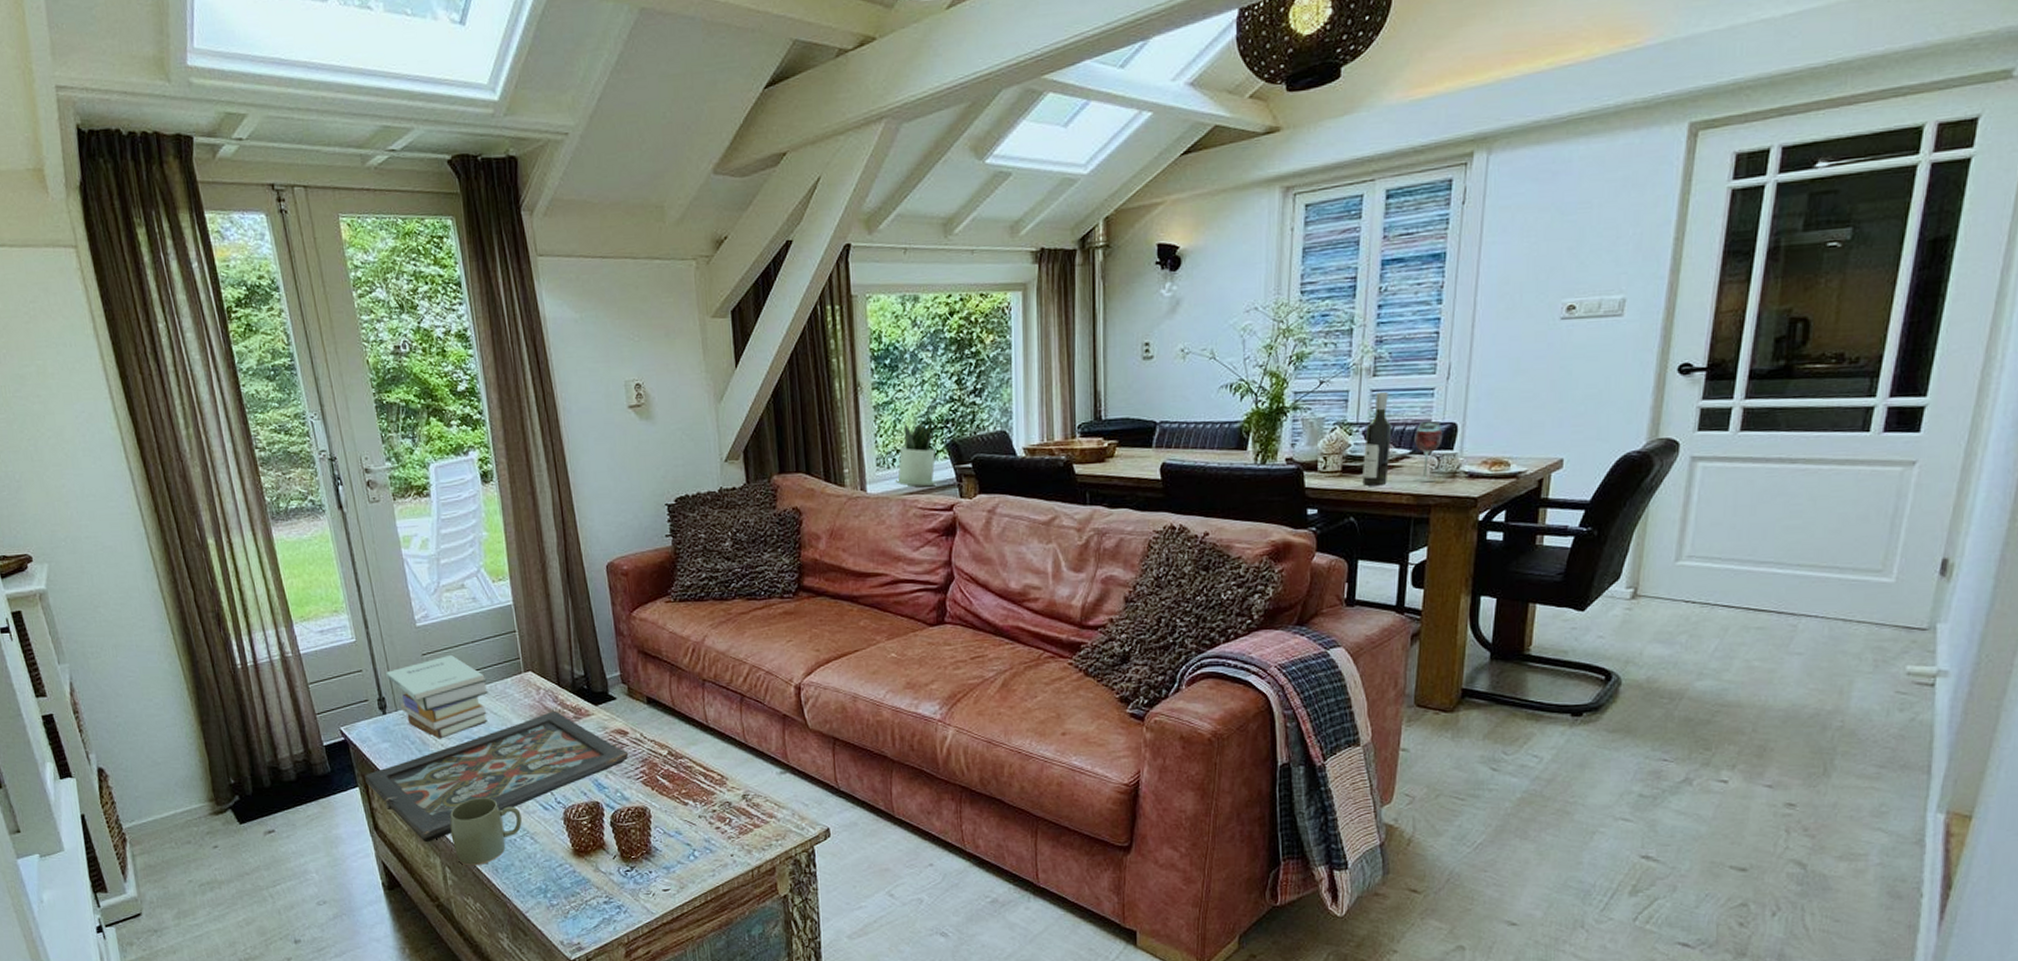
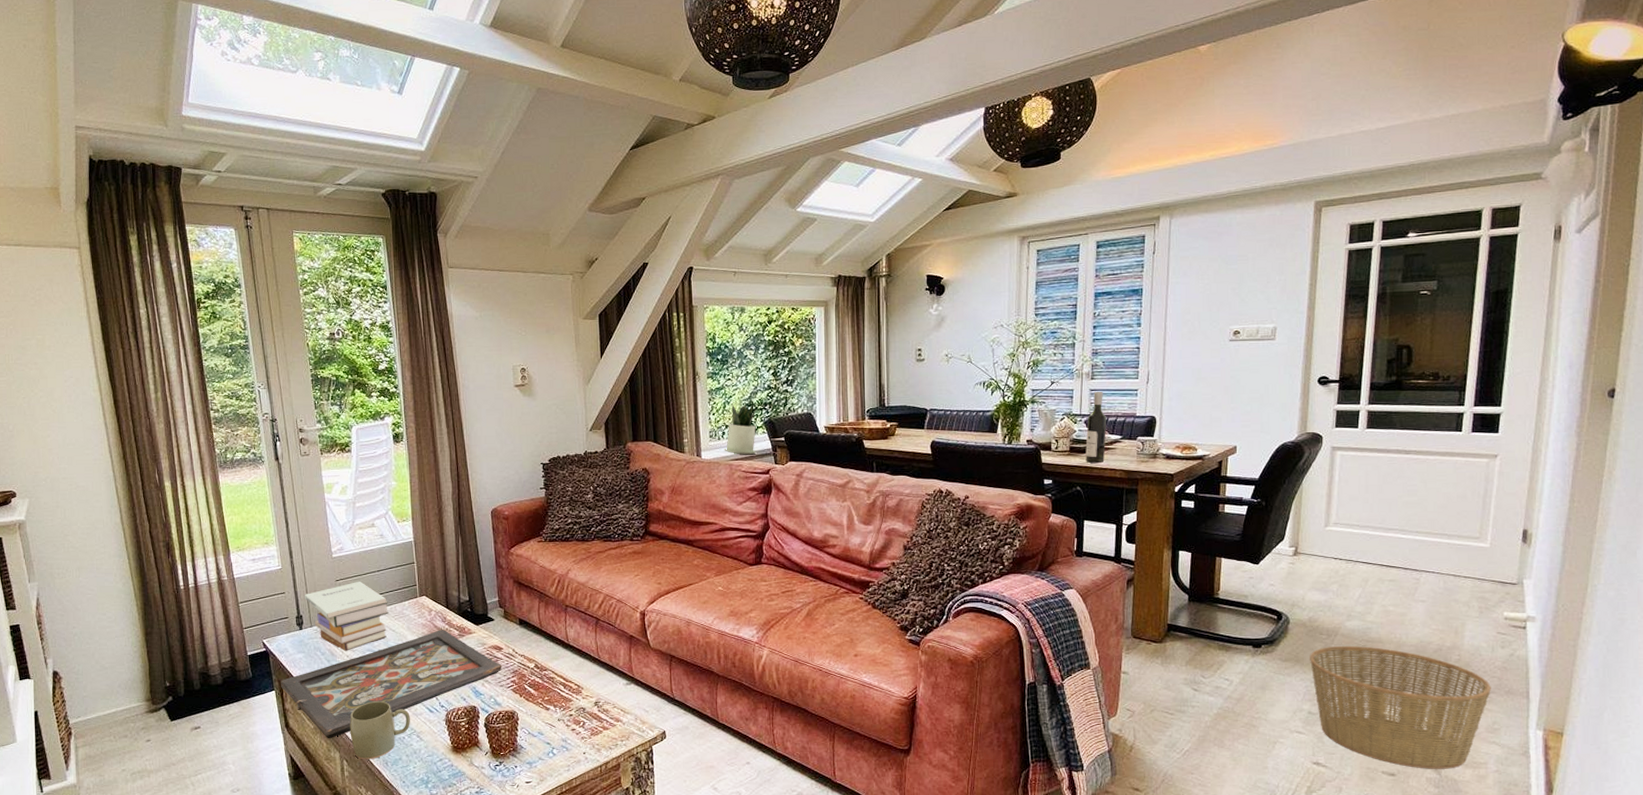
wineglass: present [1412,420,1443,483] -> none [1123,414,1145,462]
basket: none [1645,711,1882,863] -> present [1310,645,1491,769]

